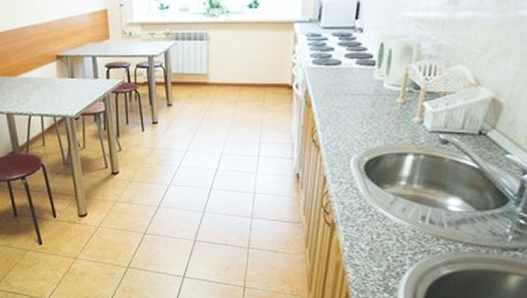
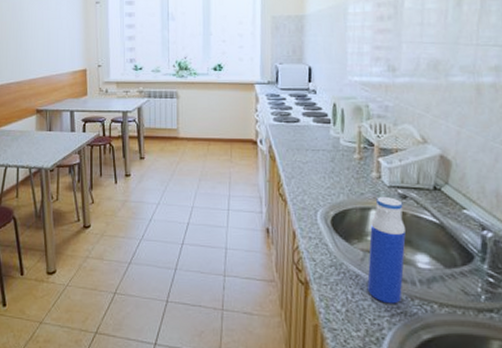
water bottle: none [394,142,443,243] -> present [367,197,406,304]

